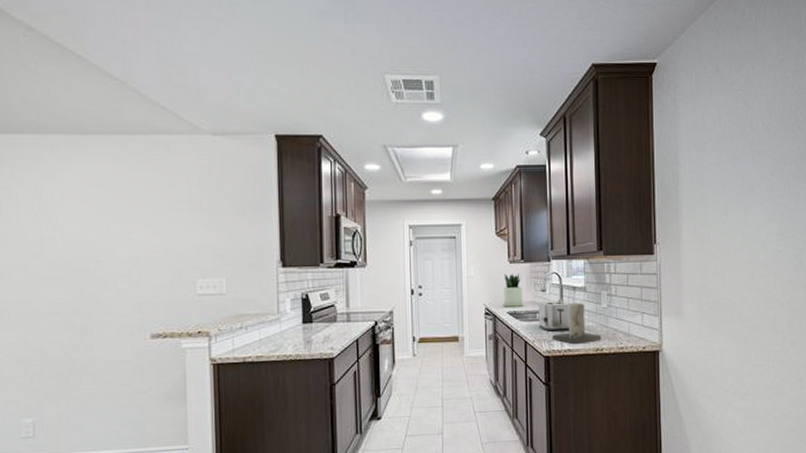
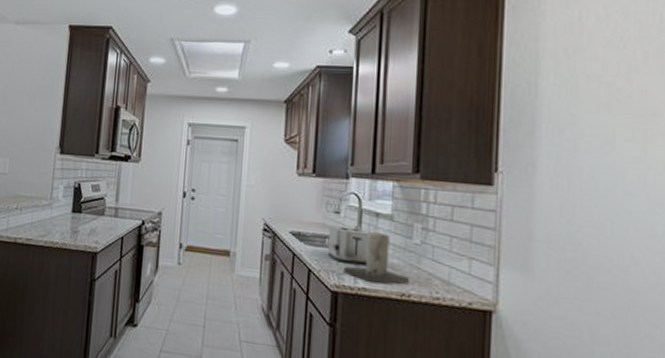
planter: present [503,273,525,307] -> none [285,186,312,228]

